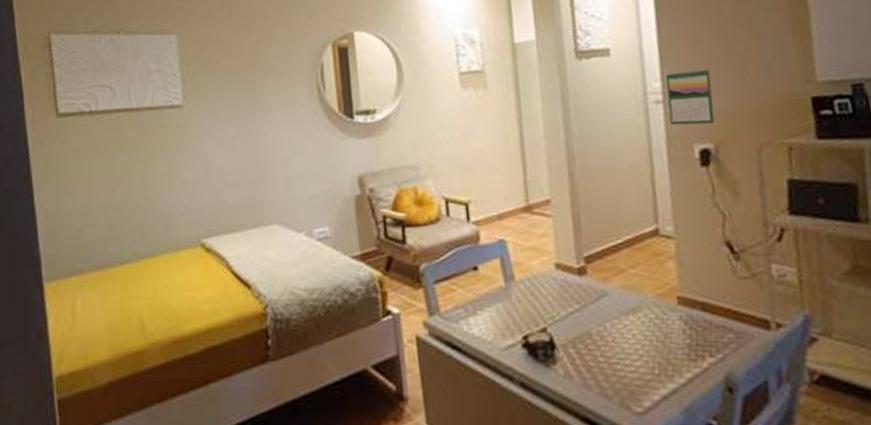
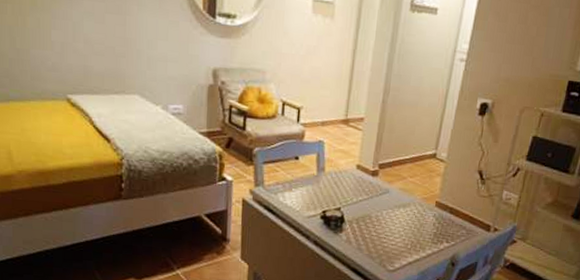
calendar: present [665,68,715,126] -> none [467,38,506,86]

